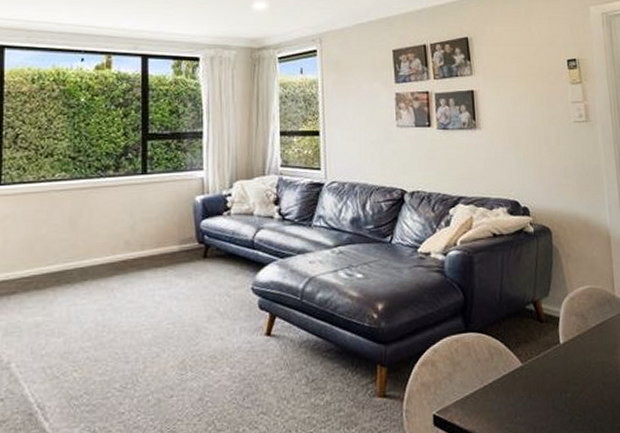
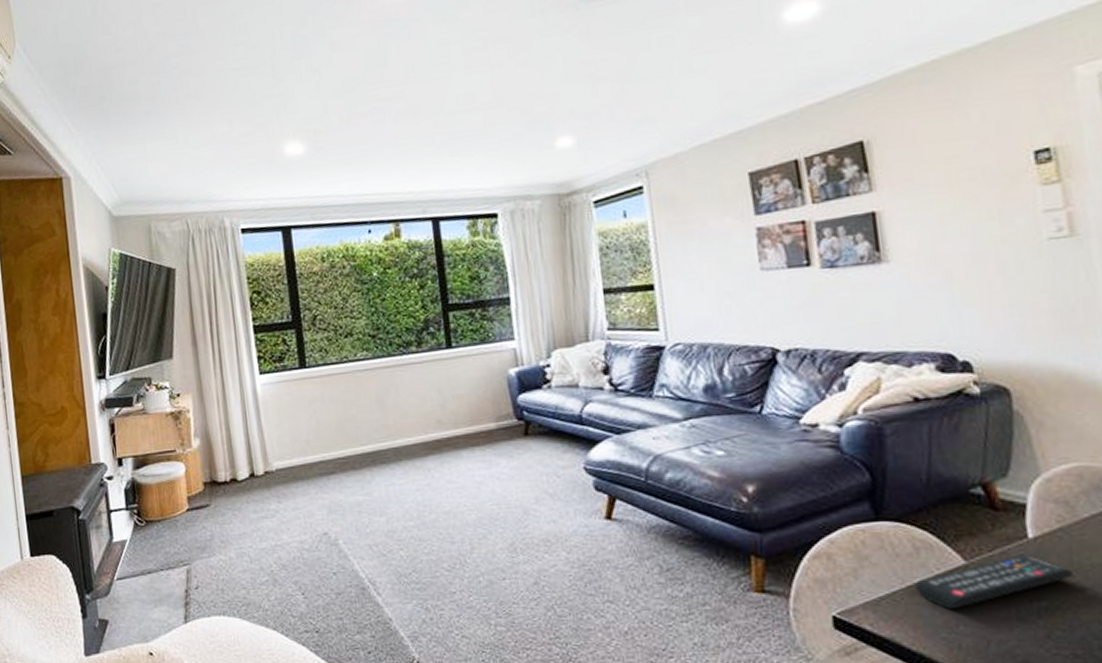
remote control: none [490,357,586,403] -> present [915,555,1074,609]

